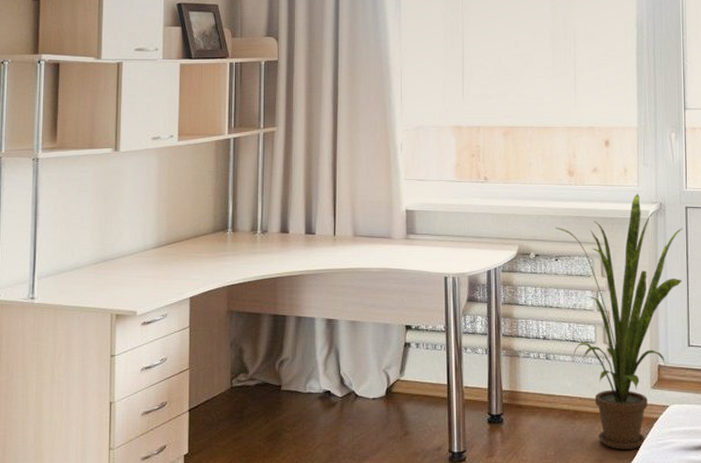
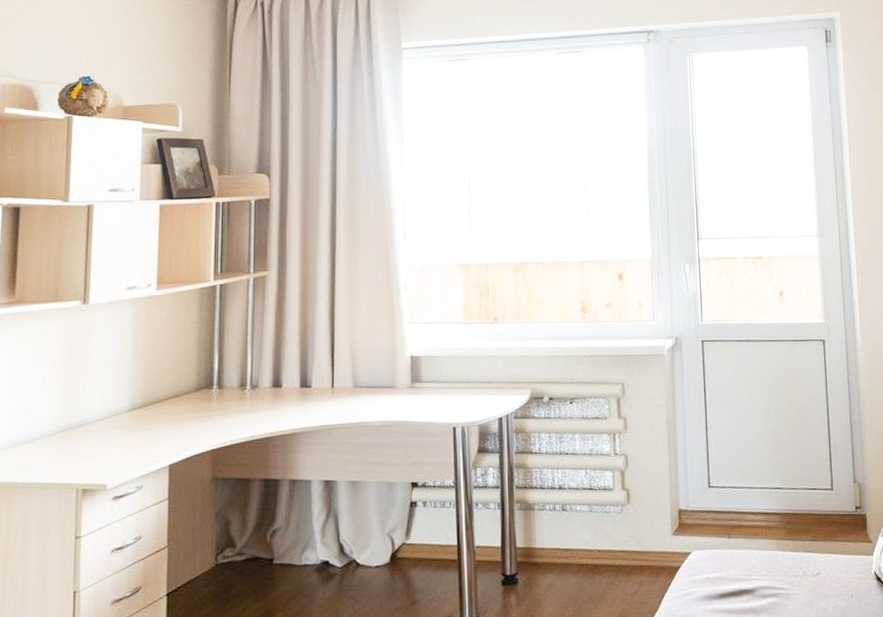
house plant: present [555,193,683,449] -> none [569,328,701,603]

